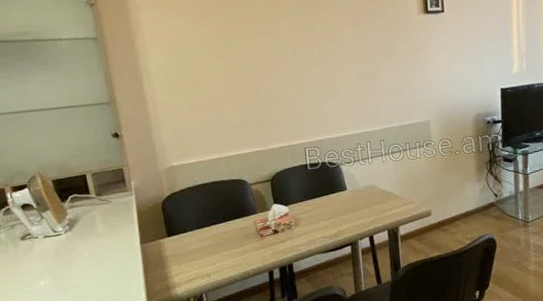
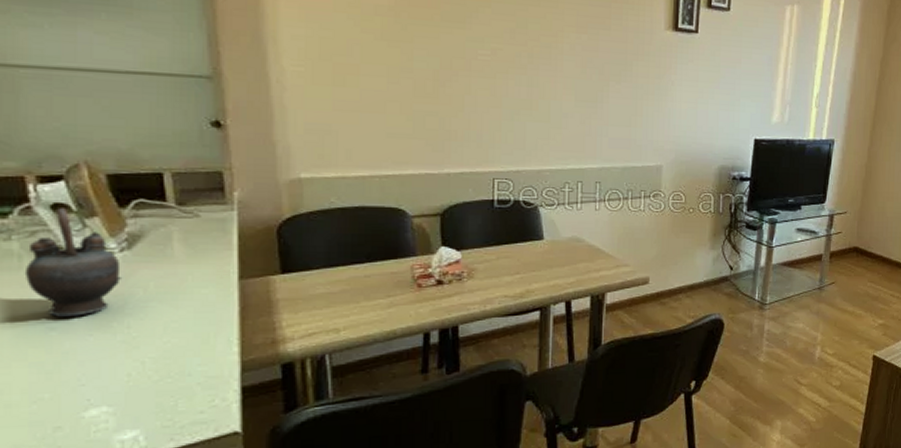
teapot: none [9,207,68,283] -> present [24,208,123,317]

